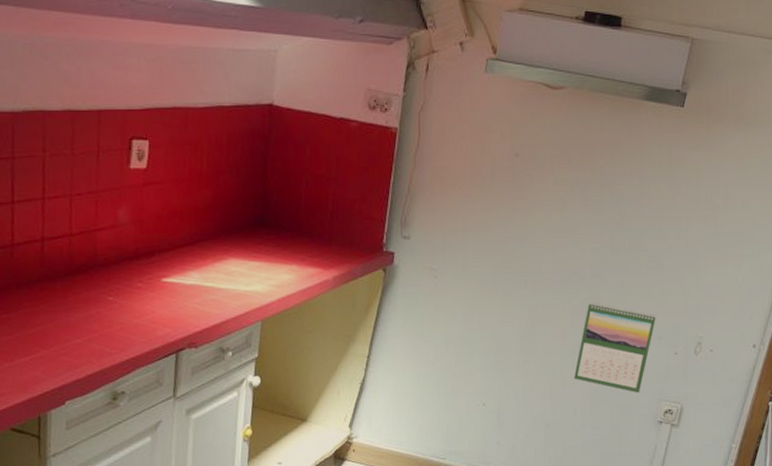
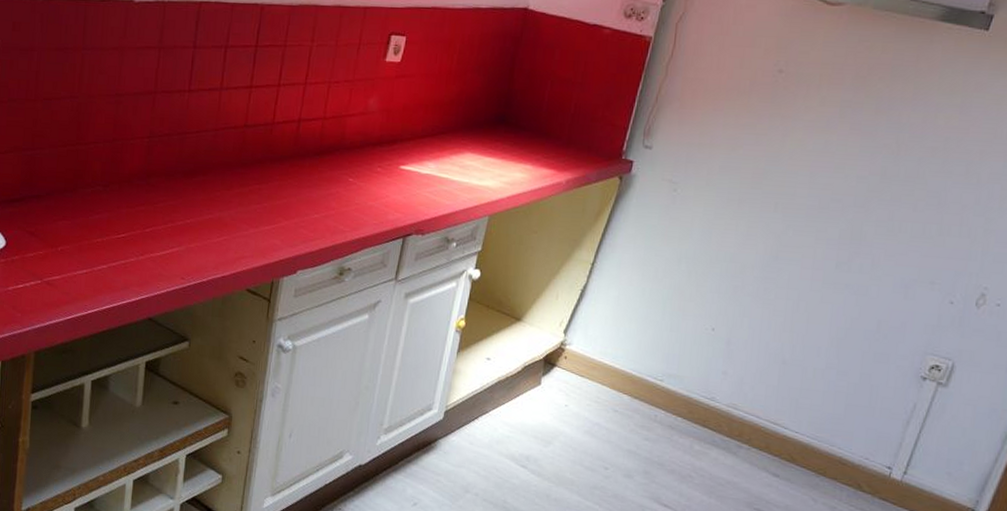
calendar: present [574,301,656,394] -> none [822,233,930,342]

